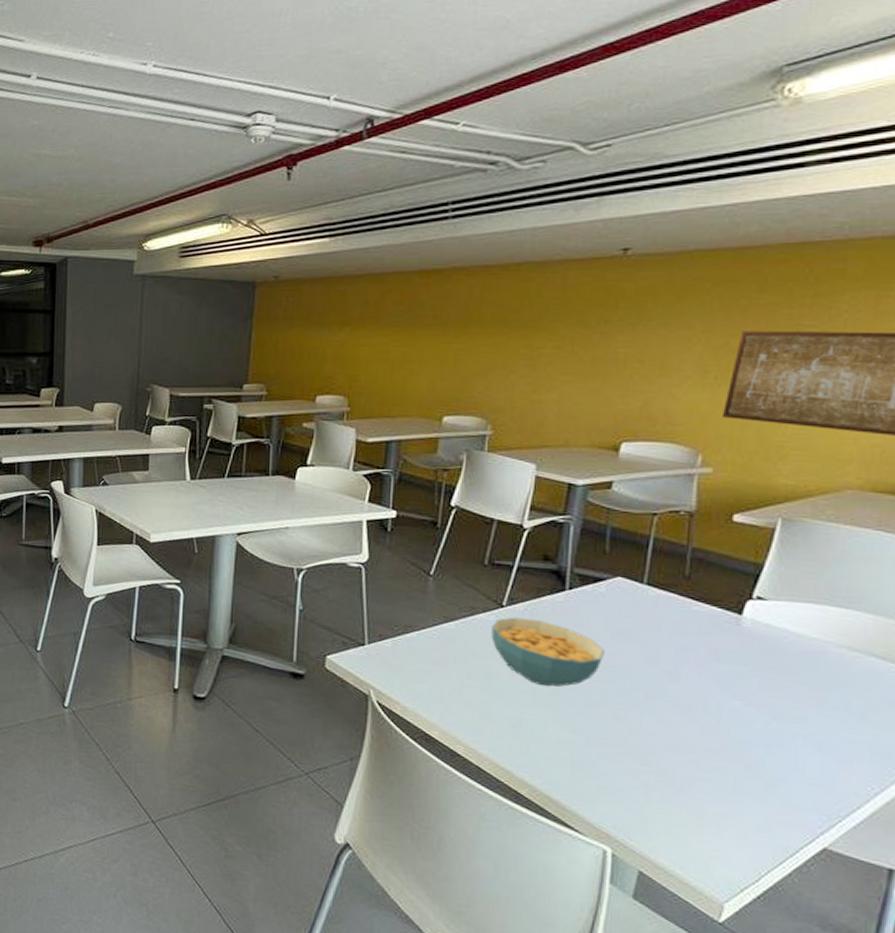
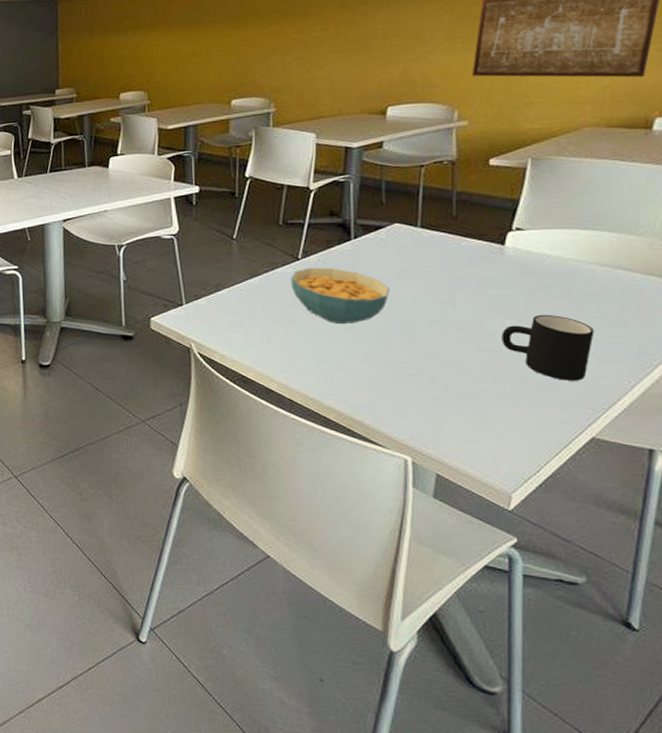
mug: none [729,699,837,781] -> present [501,314,594,381]

